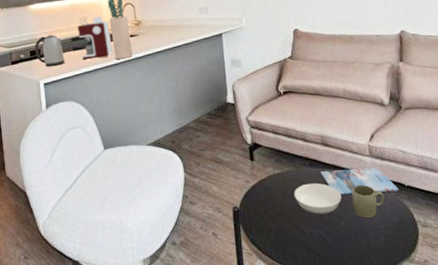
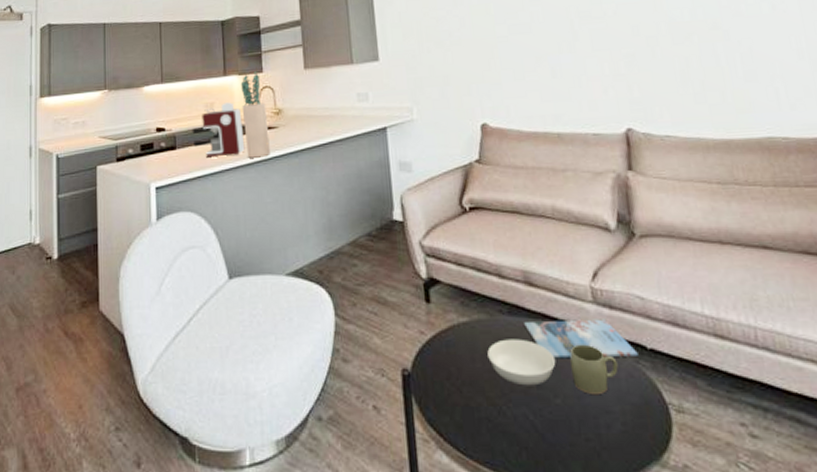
kettle: present [35,34,65,66] -> none [147,124,184,165]

